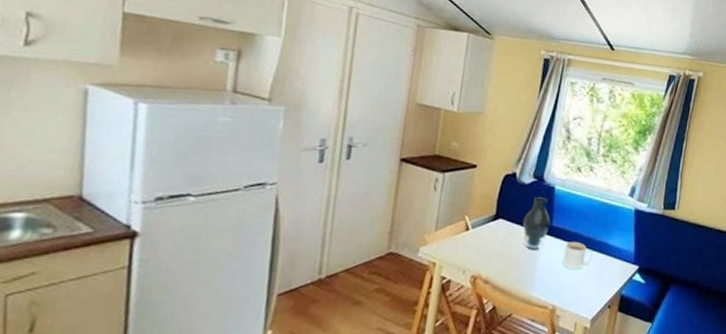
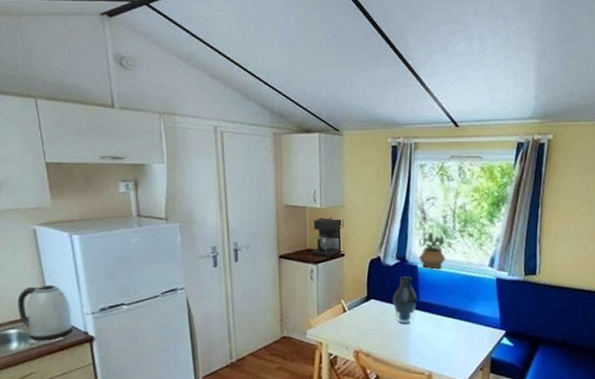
kettle: none [33,159,114,232] -> present [17,284,72,341]
coffee maker: none [439,122,481,168] -> present [312,217,344,257]
potted plant: none [558,152,587,194] -> present [419,231,445,270]
mug: present [562,242,593,271] -> none [433,314,460,340]

